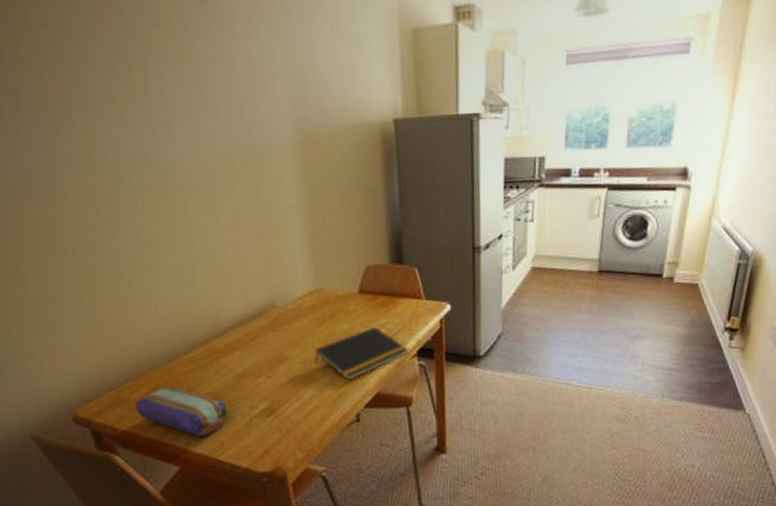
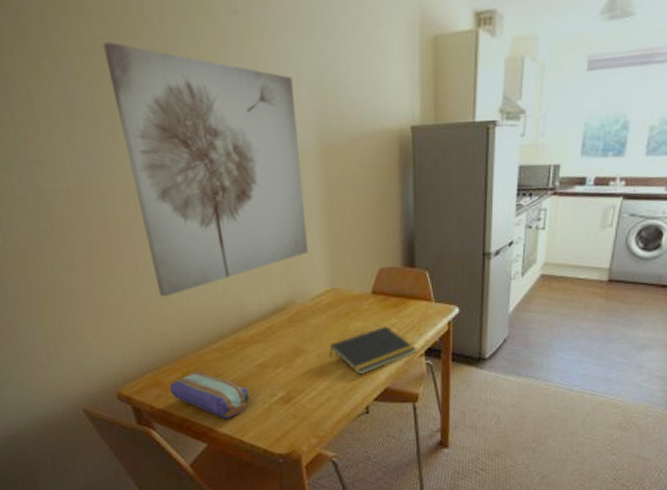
wall art: none [53,30,288,305] -> present [102,42,308,297]

